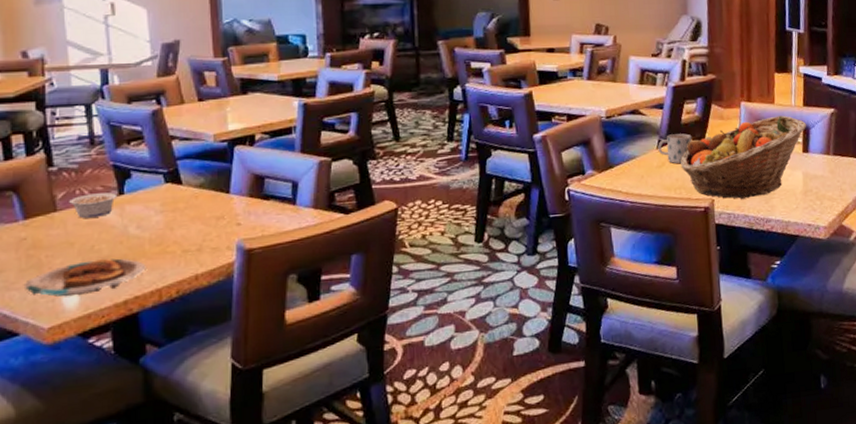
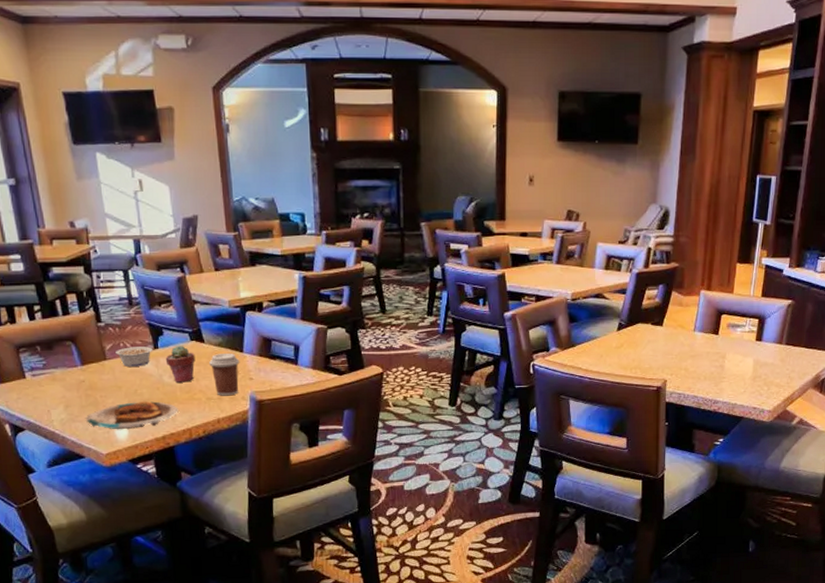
potted succulent: none [132,188,170,234] -> present [165,345,195,383]
coffee cup: none [187,194,226,247] -> present [209,352,240,396]
mug: present [658,133,692,164] -> none [618,318,651,346]
fruit basket: present [681,115,807,199] -> none [638,305,763,381]

